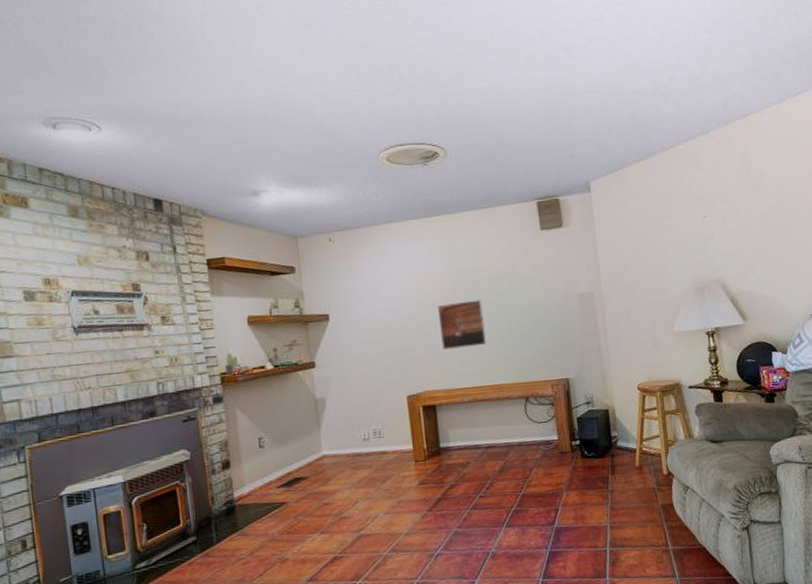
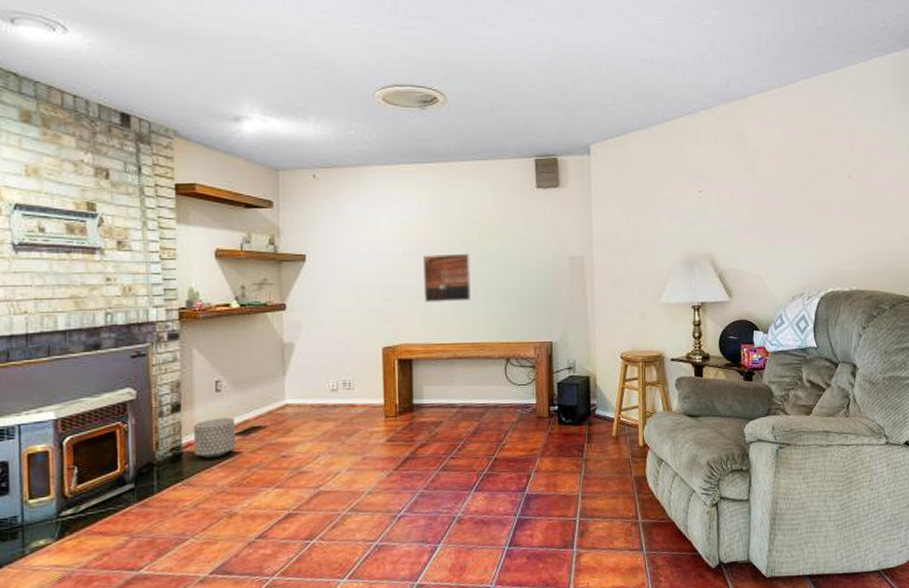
planter: none [242,471,282,510] -> present [193,417,236,459]

